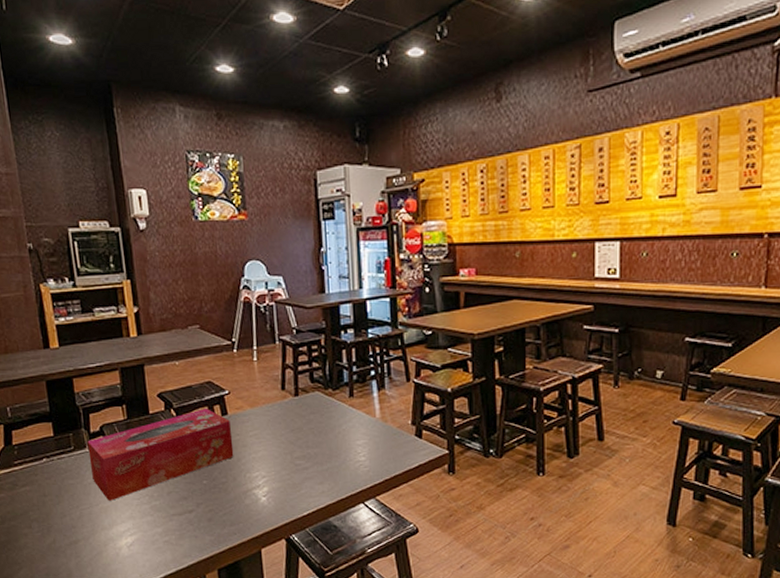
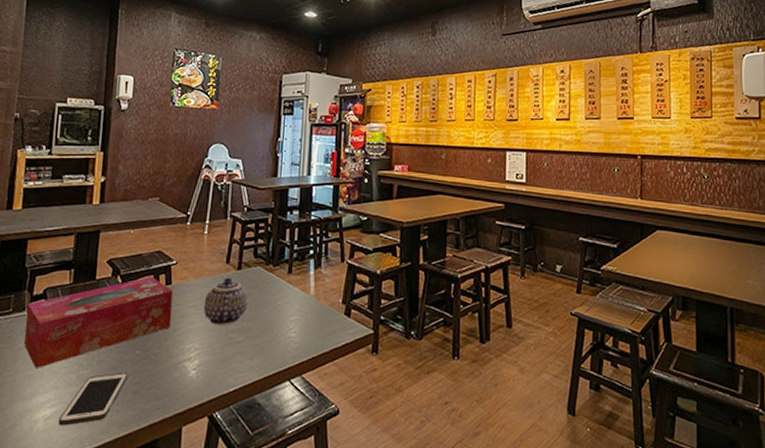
cell phone: none [141,501,200,552] -> present [58,372,129,426]
teapot: none [264,404,311,452] -> present [203,277,248,325]

